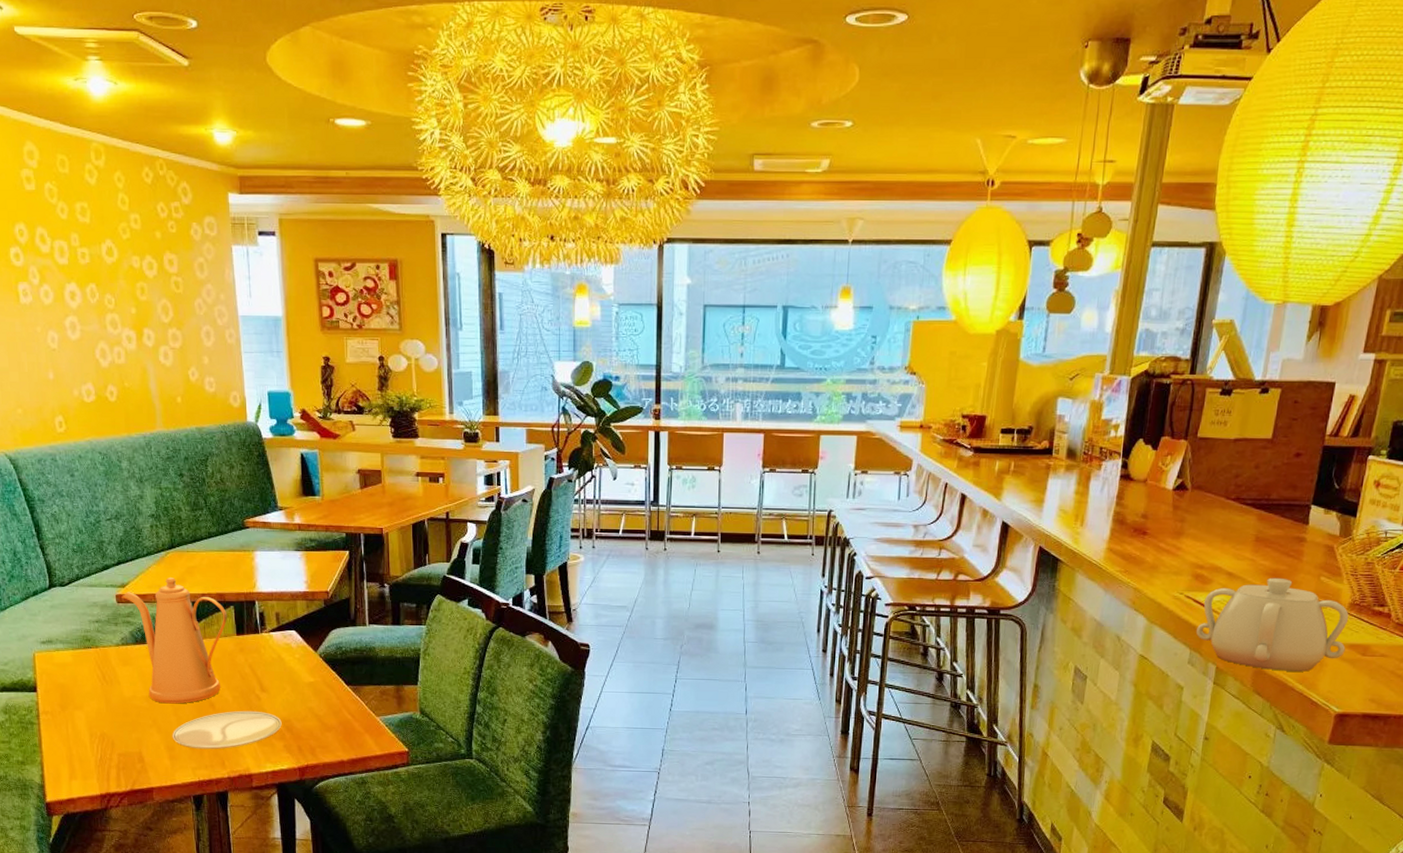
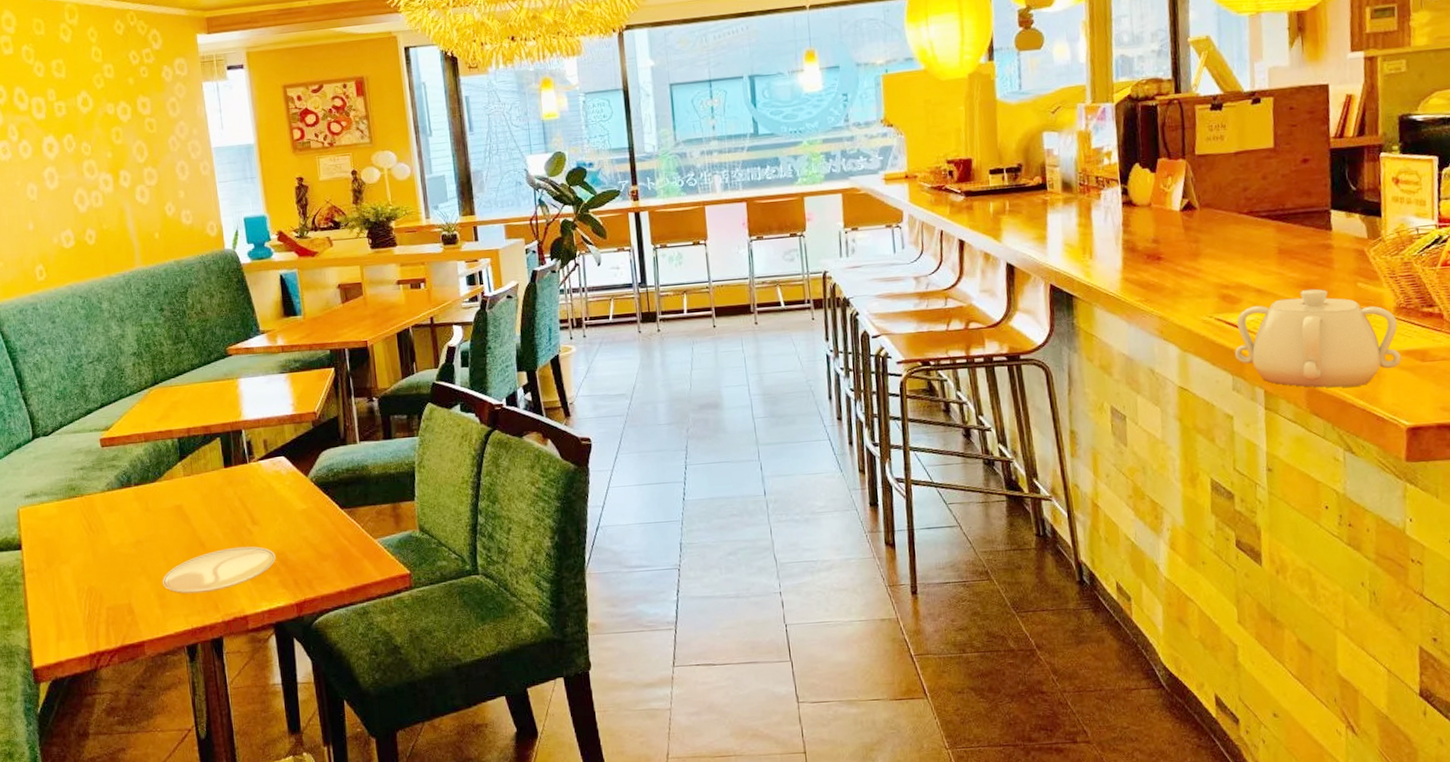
coffee pot: present [121,578,228,704] -> none [106,415,214,549]

